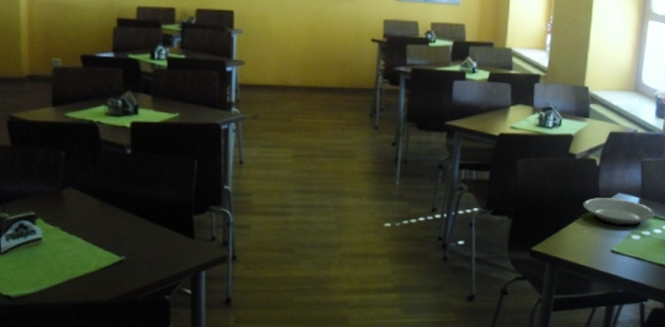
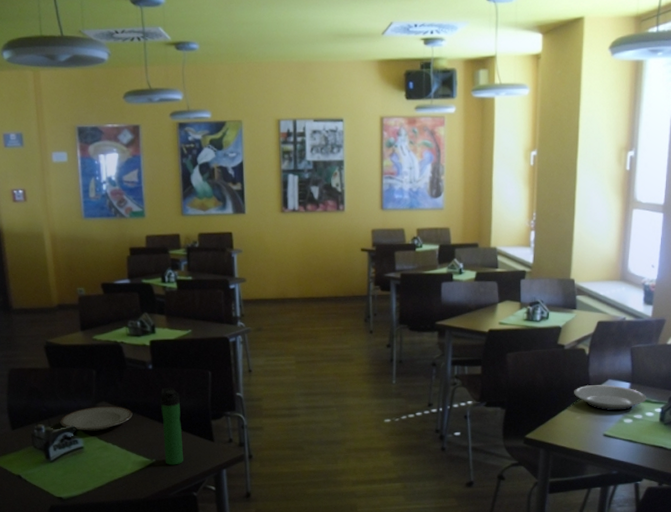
plate: none [17,193,103,220] -> present [60,406,133,431]
bottle: none [136,175,159,264] -> present [160,387,183,466]

